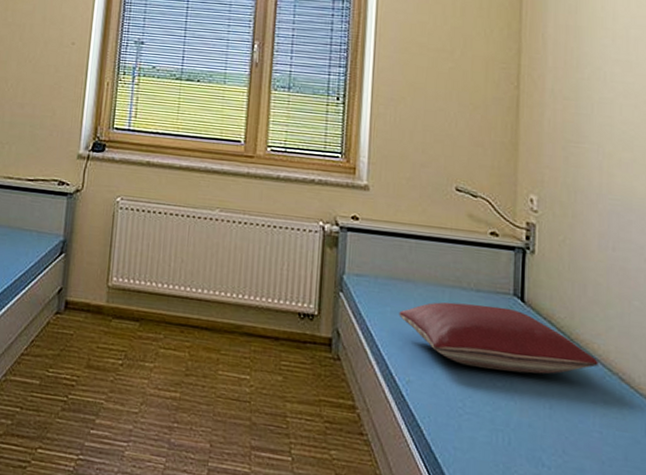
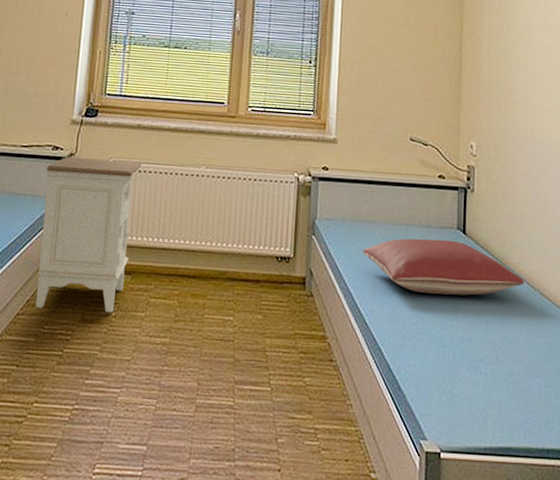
nightstand: none [40,193,151,361] -> present [35,157,142,313]

